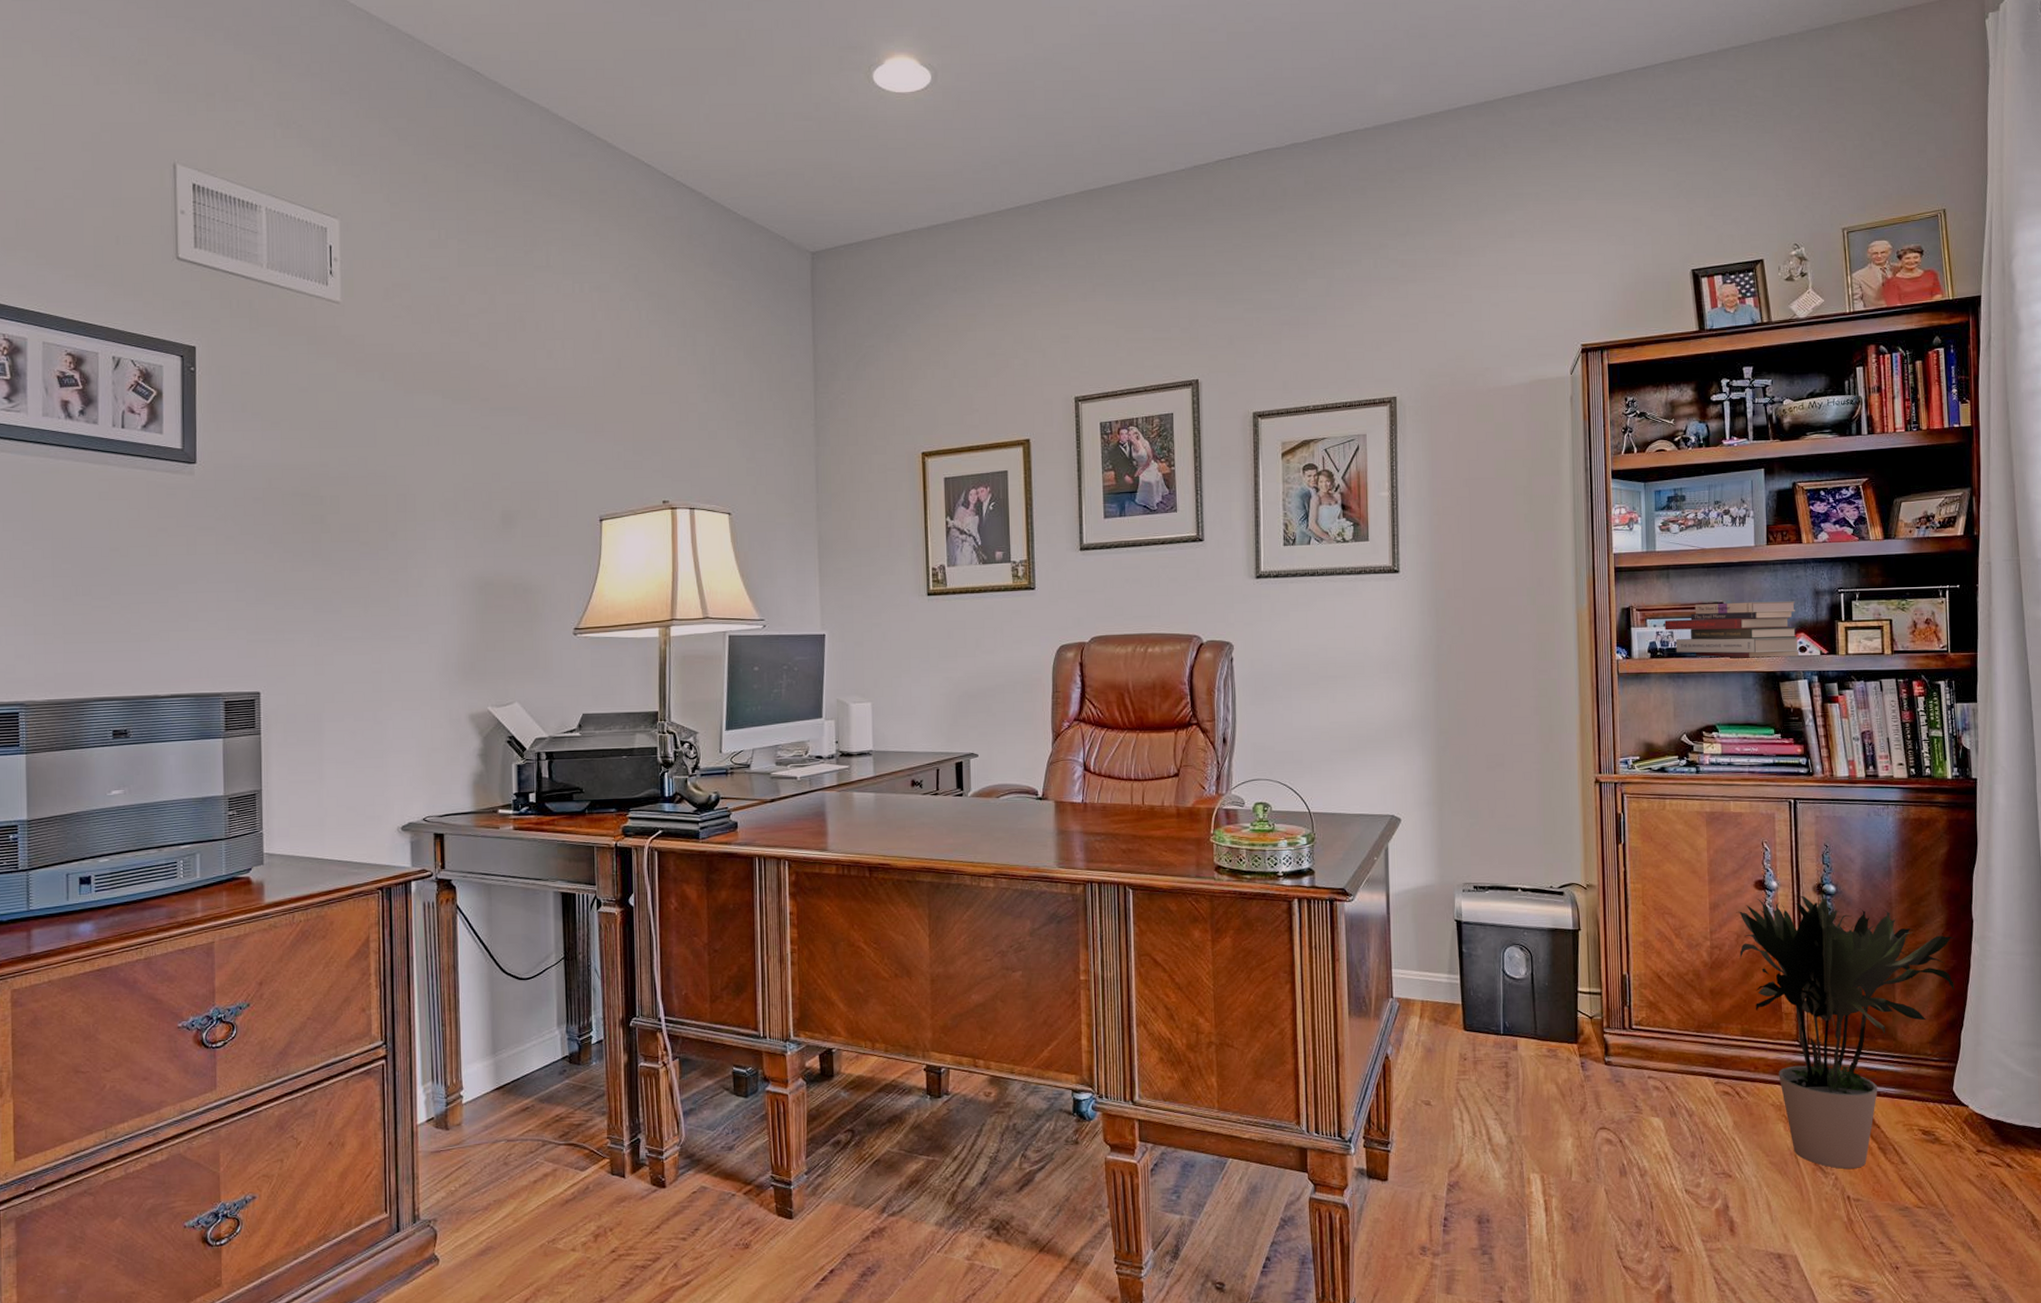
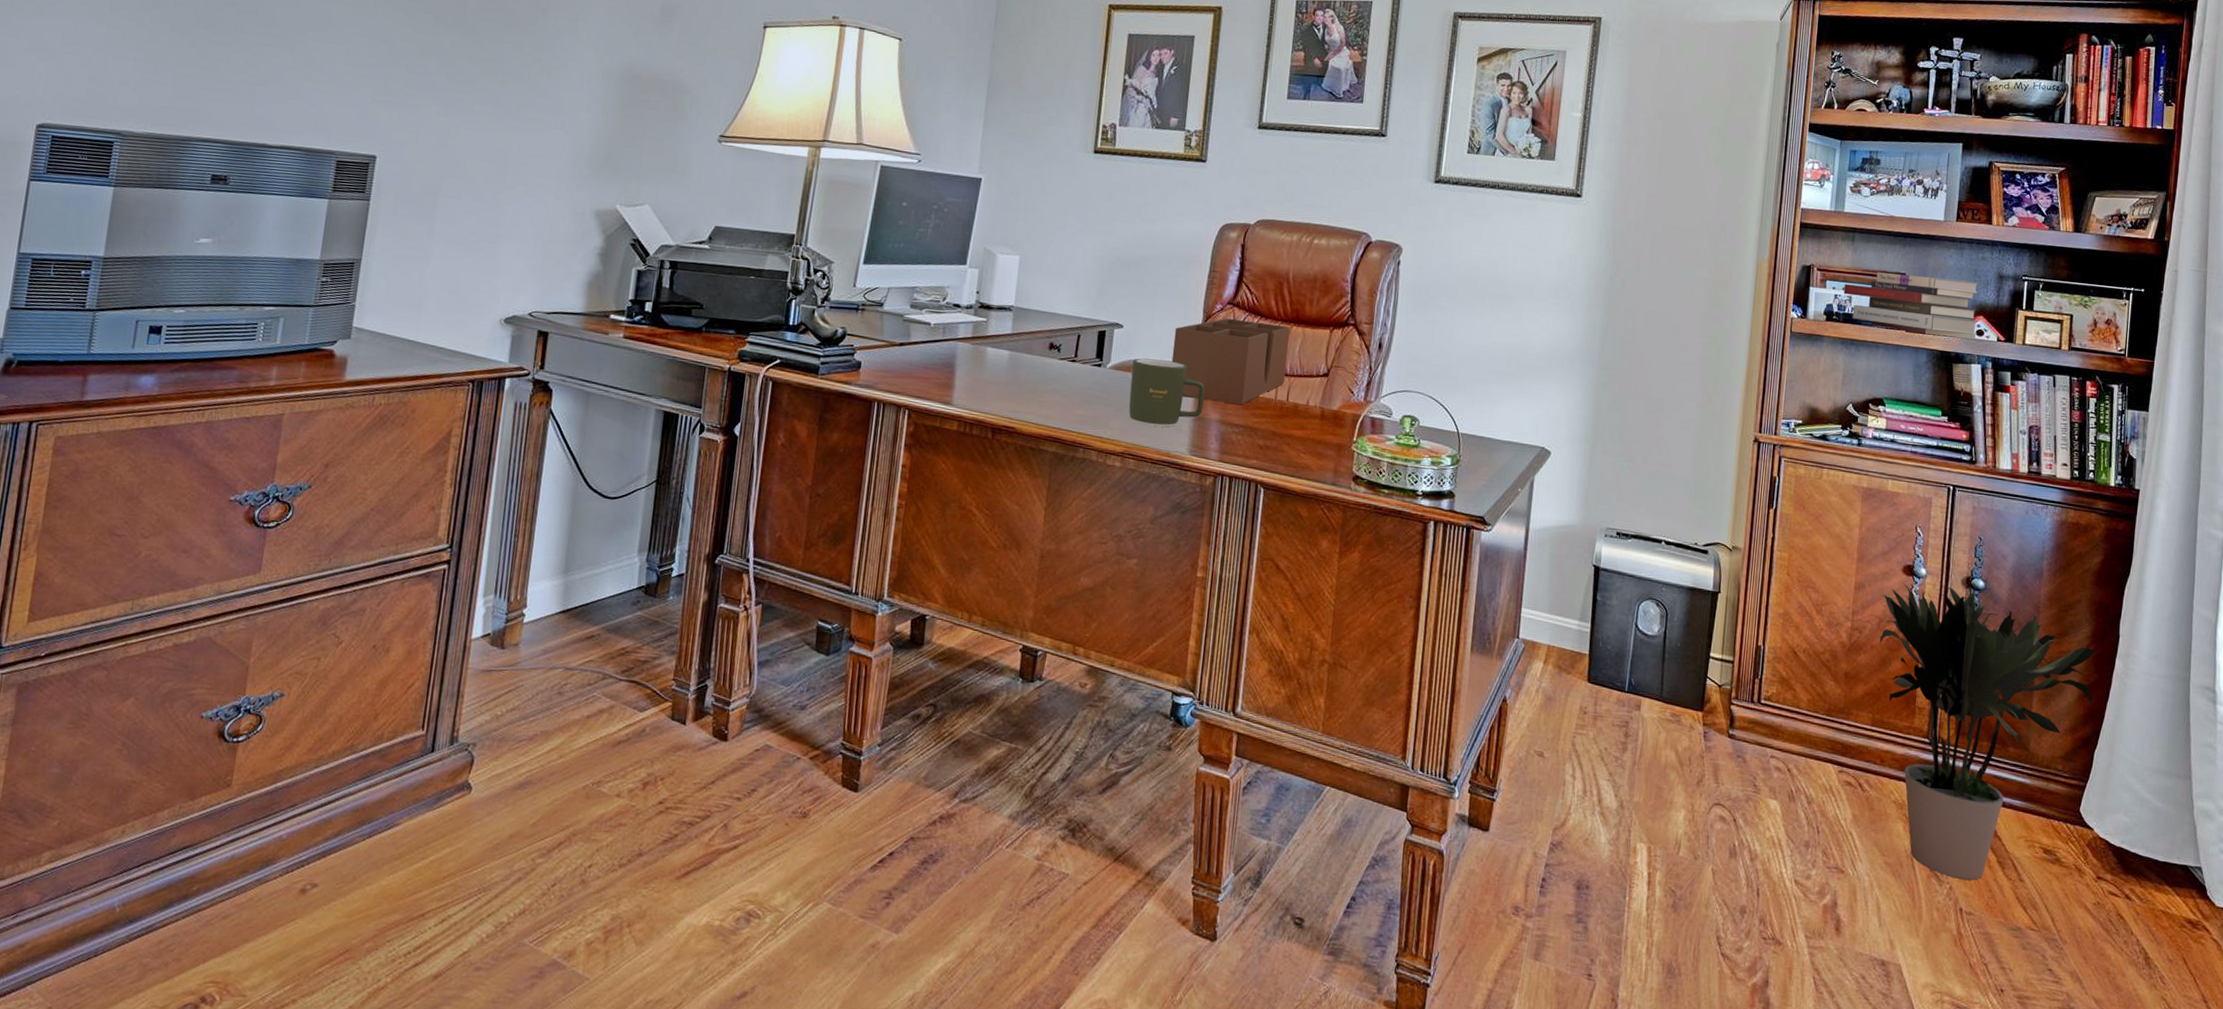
mug: none [992,782,1064,845] -> present [1128,358,1205,427]
desk organizer: none [1027,733,1139,815] -> present [1171,318,1291,406]

